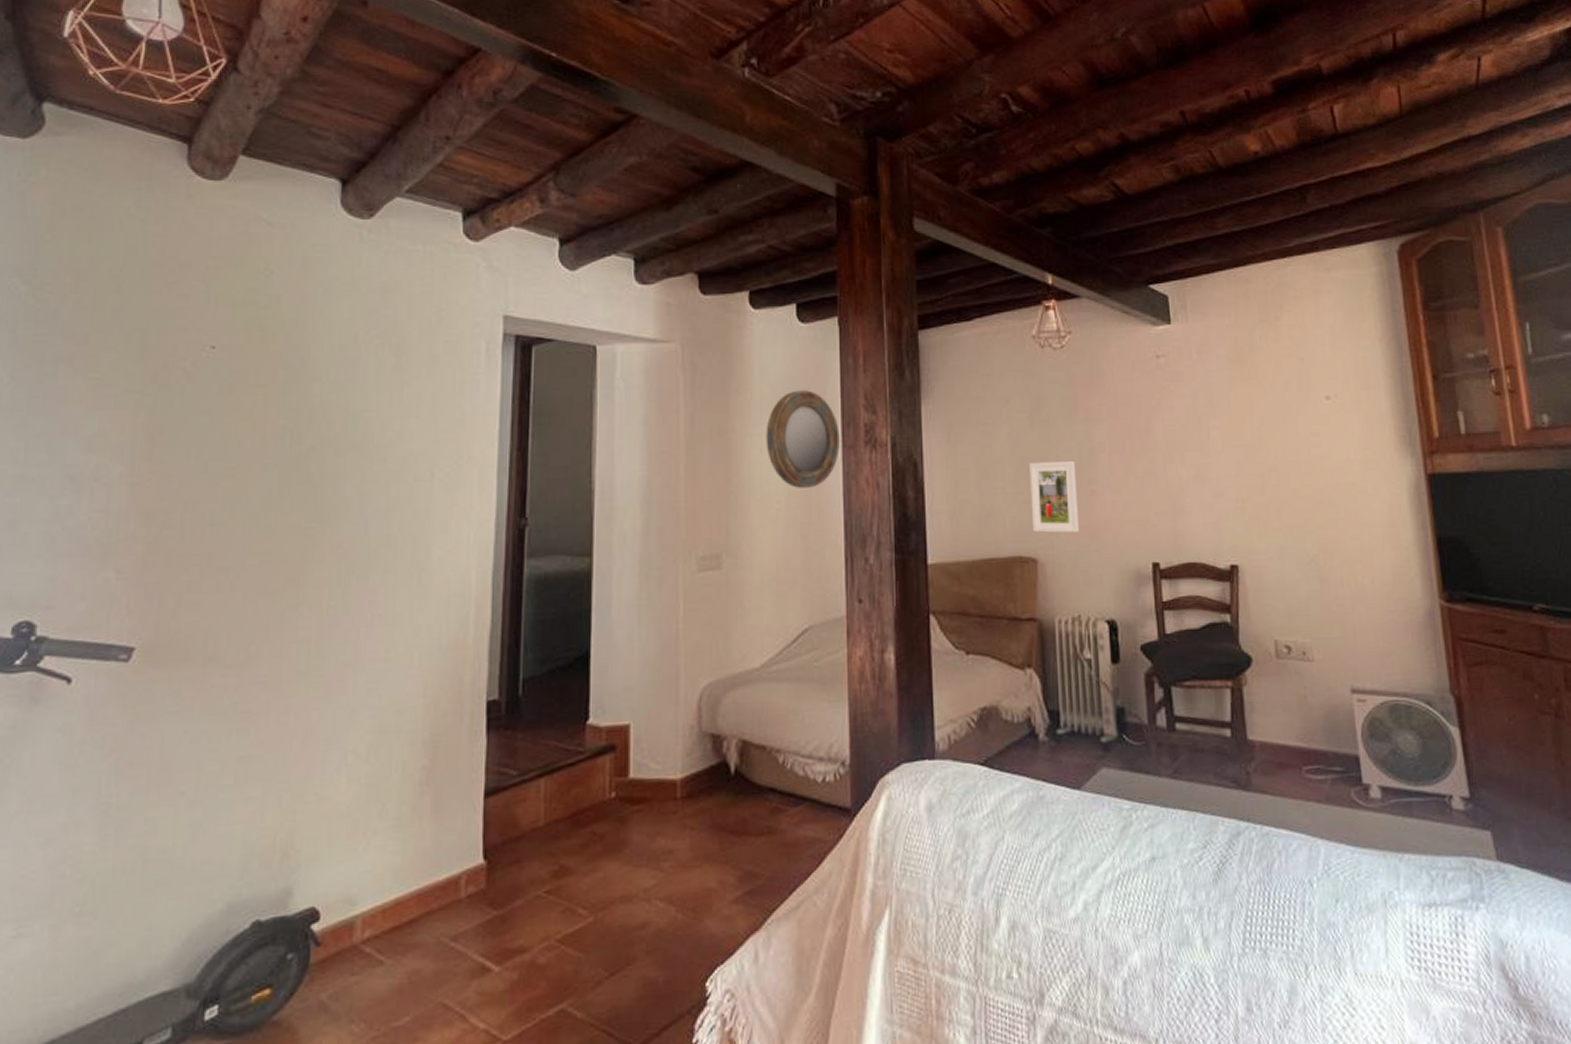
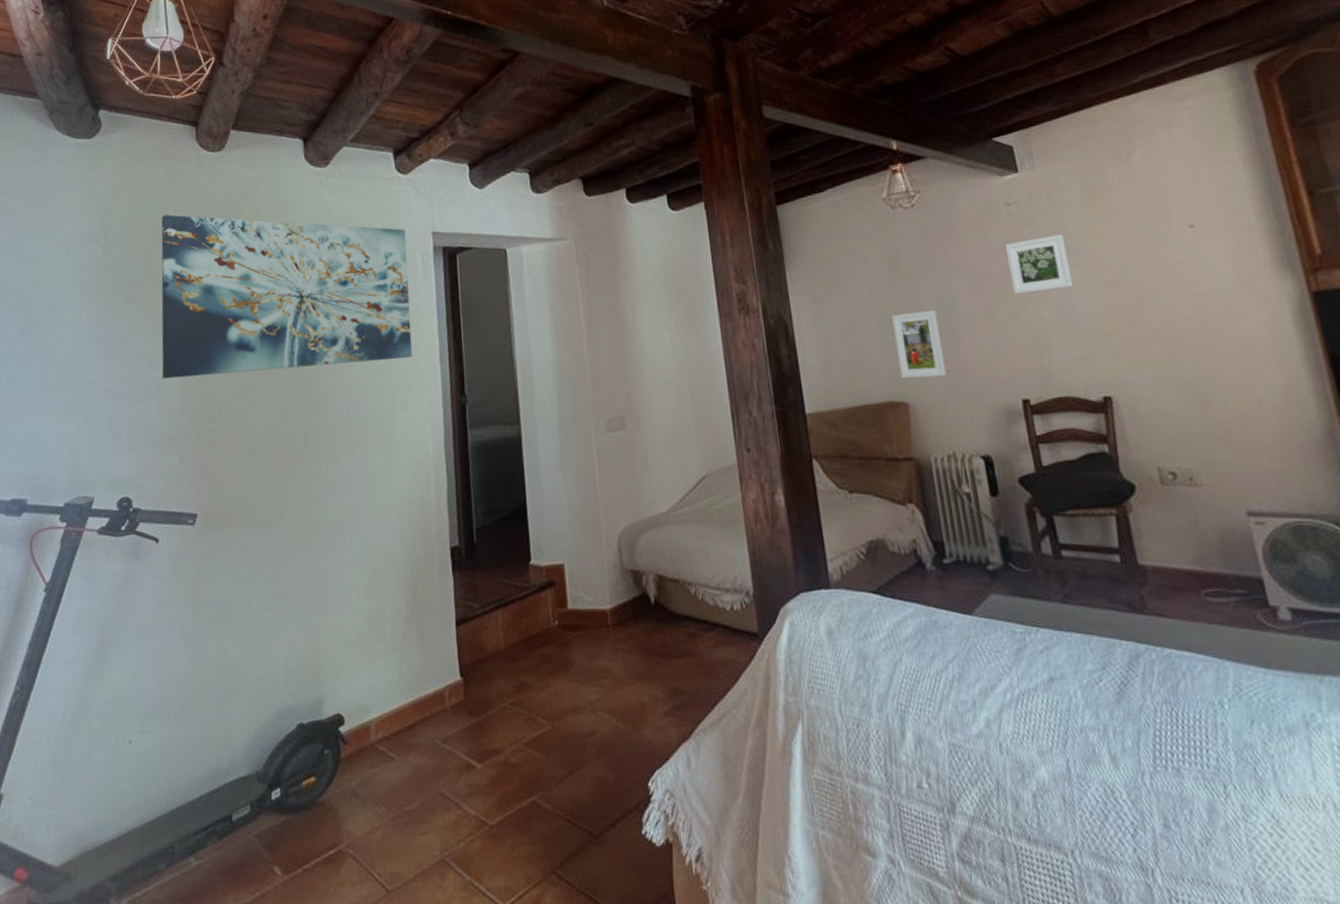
wall art: none [102,251,469,468] -> present [161,214,413,379]
home mirror: present [766,390,840,488] -> none [651,268,717,355]
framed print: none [1150,393,1213,452] -> present [1004,234,1074,295]

